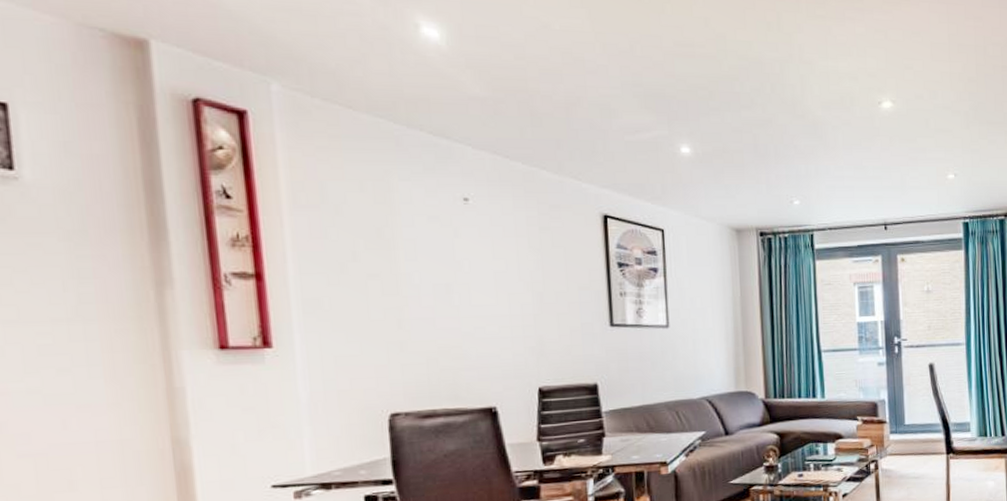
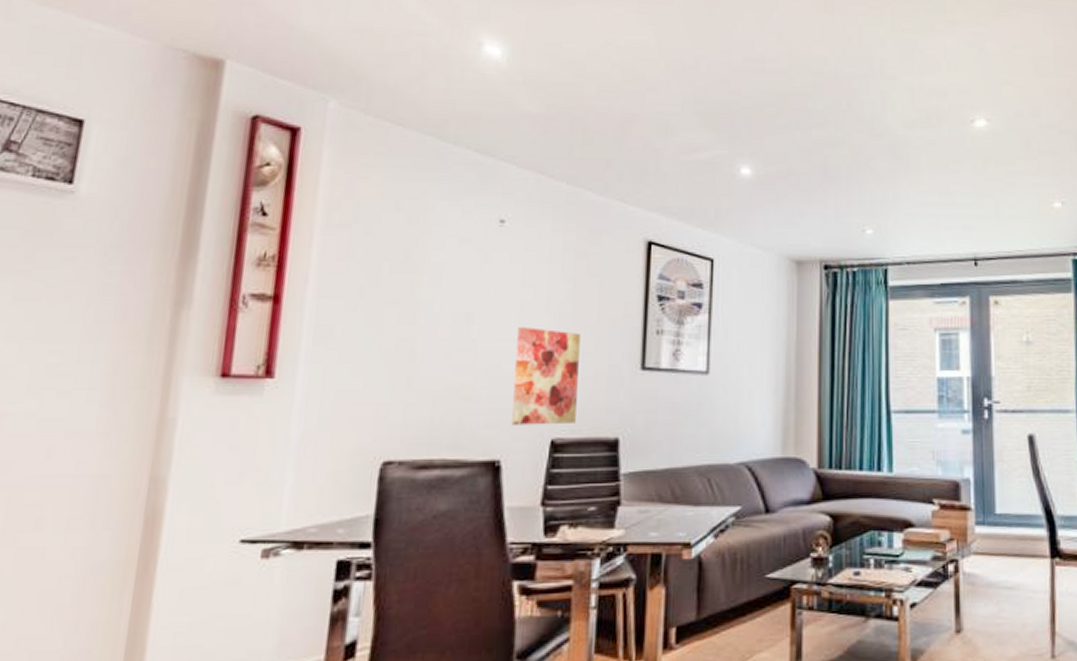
wall art: none [495,294,558,378] -> present [512,327,580,425]

